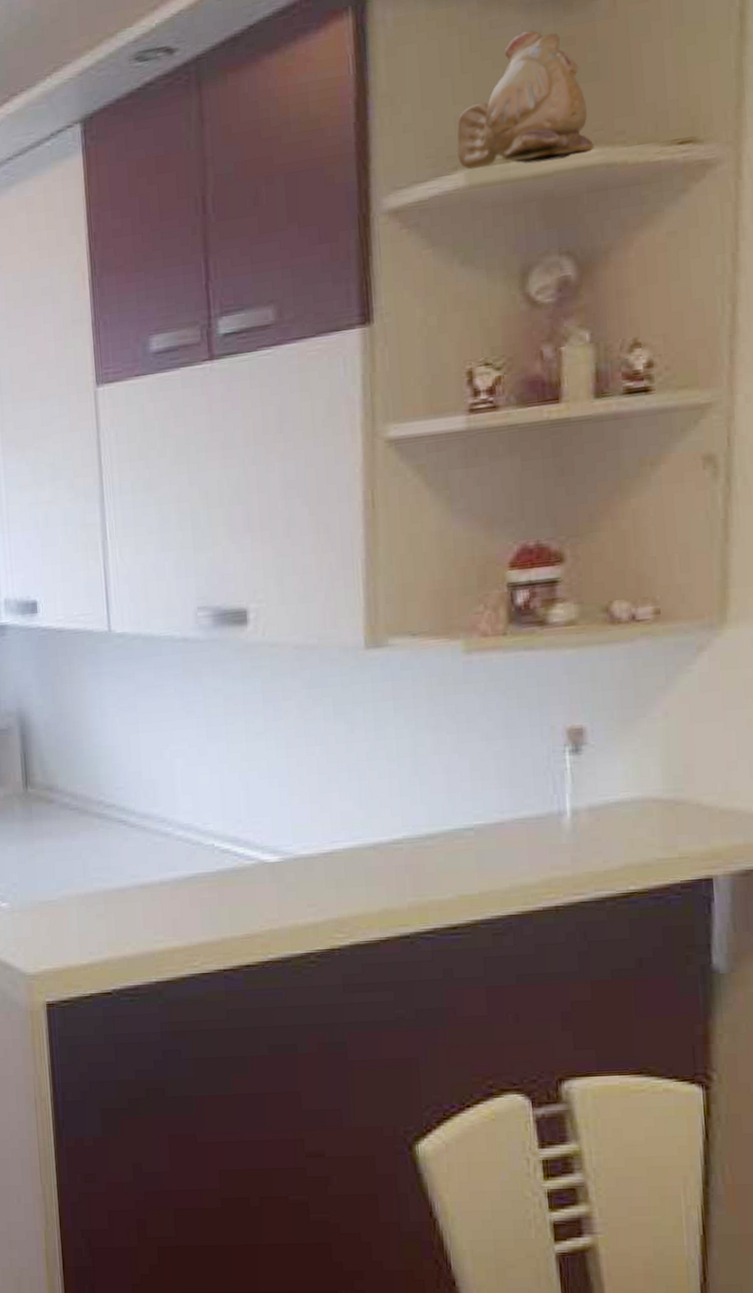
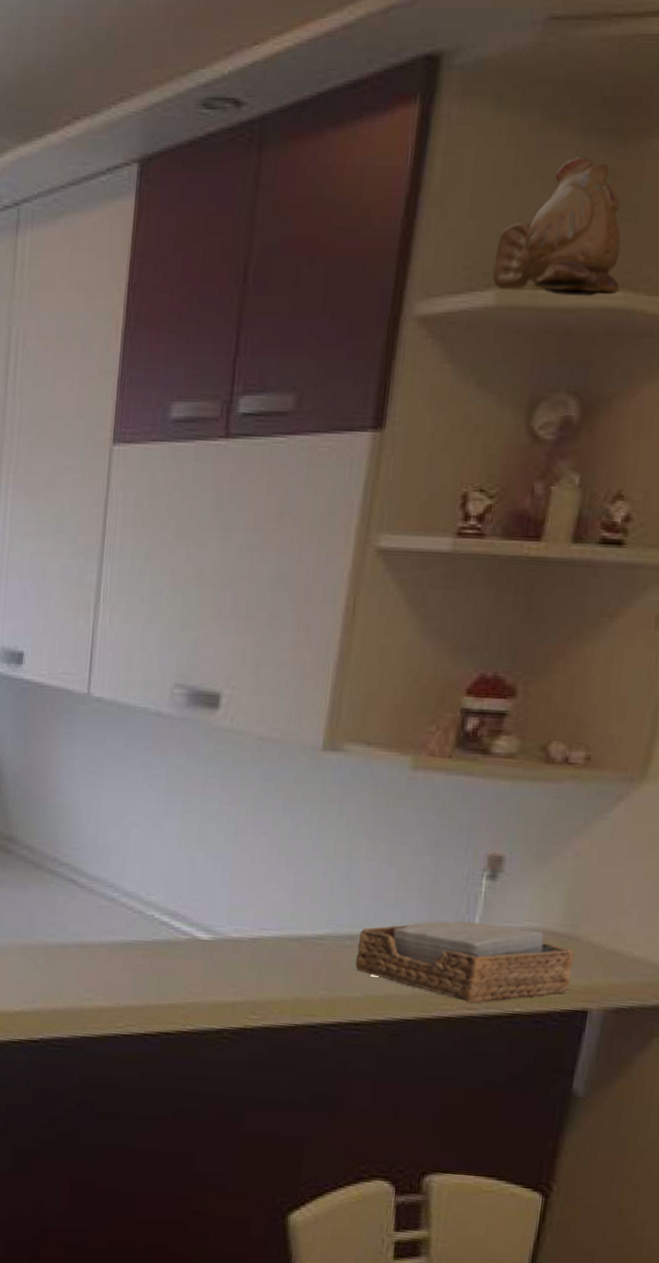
napkin holder: none [439,800,686,887] -> present [355,921,574,1003]

